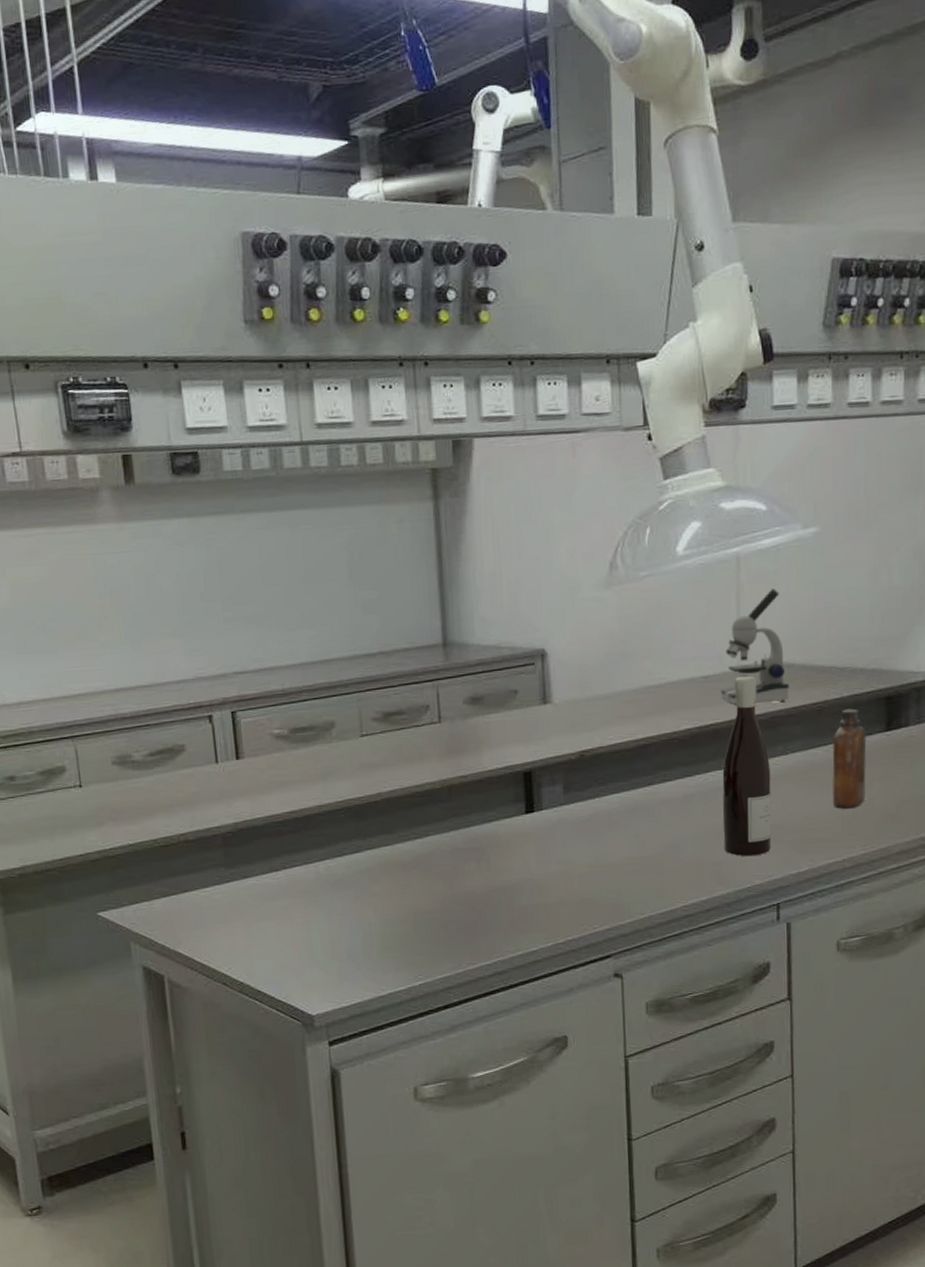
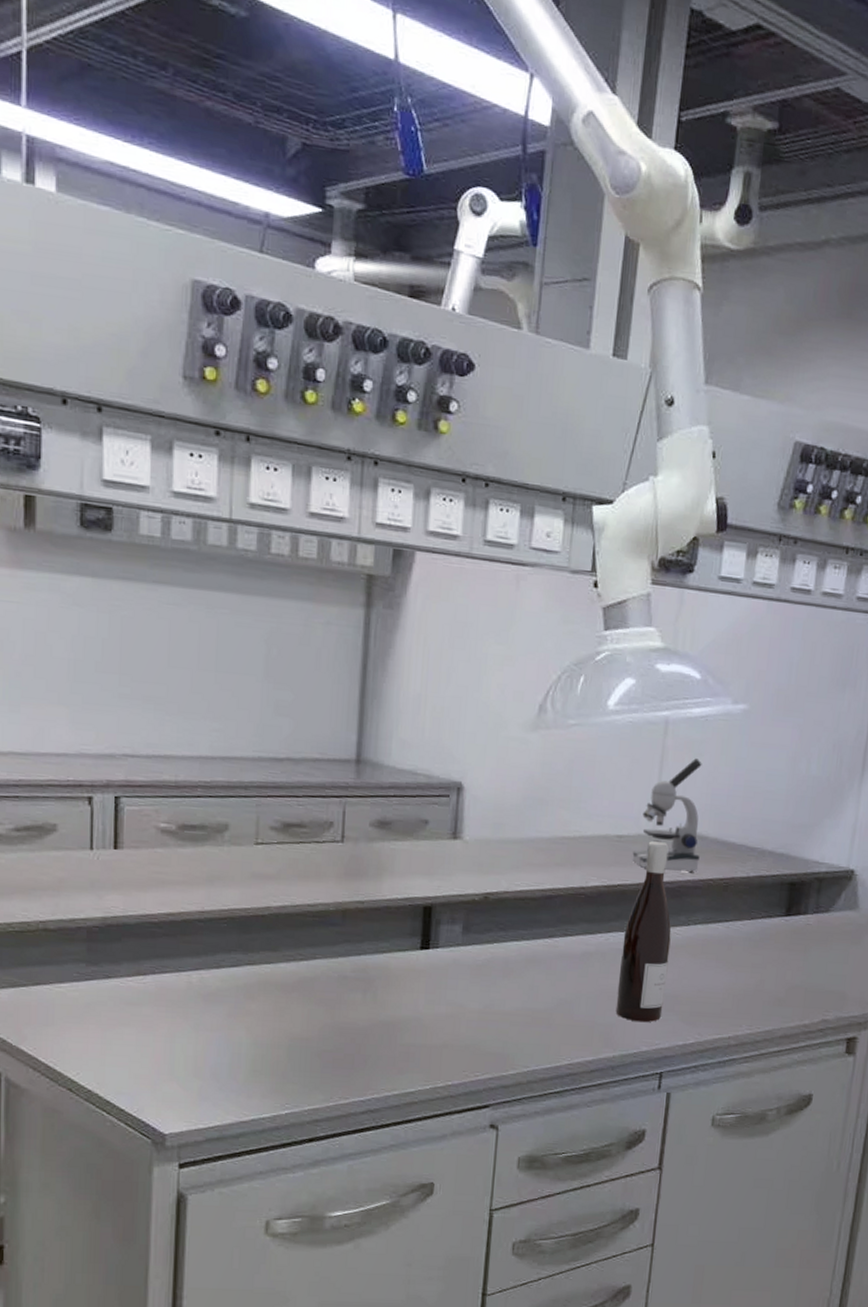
flask: present [832,708,867,809] -> none [726,888,767,987]

